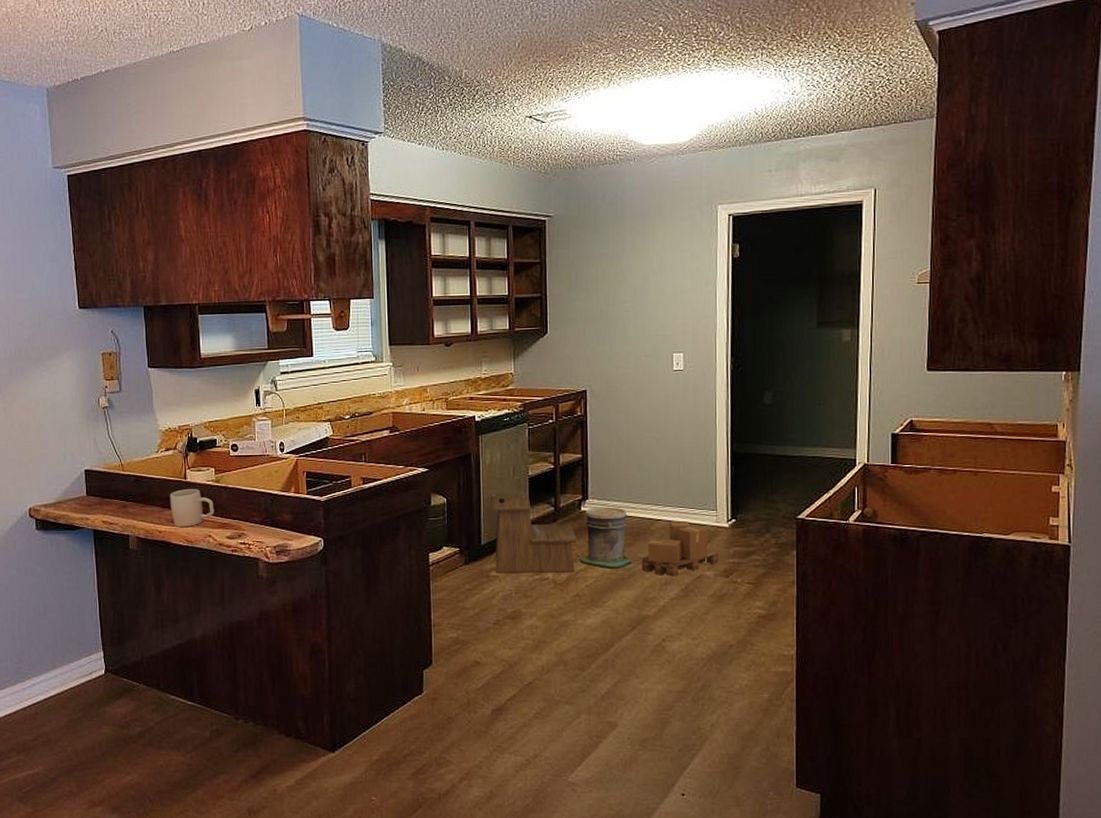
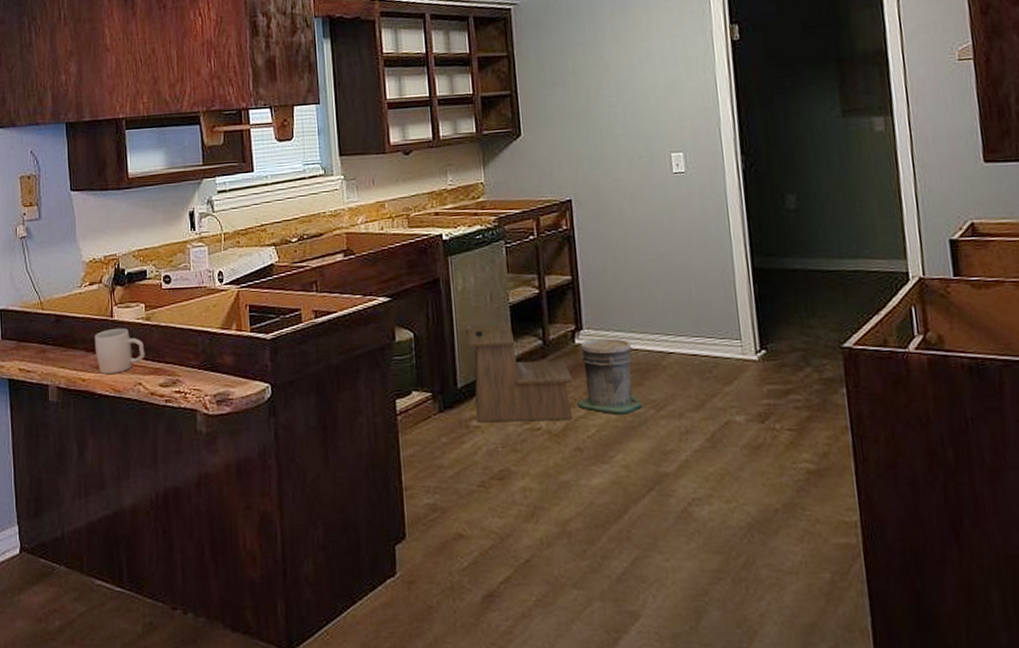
cardboard boxes: present [641,520,718,577] -> none [653,353,749,423]

